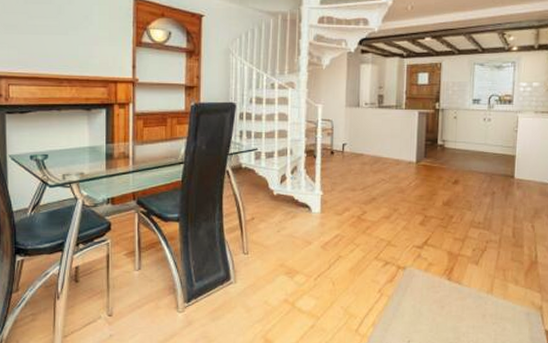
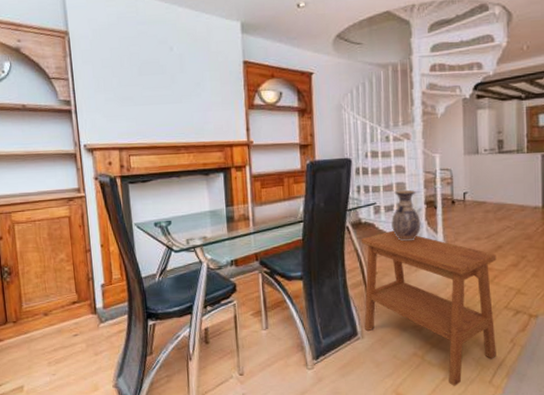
side table: none [238,177,370,334] -> present [362,230,496,386]
vase: none [271,137,300,189] -> present [391,189,421,242]

